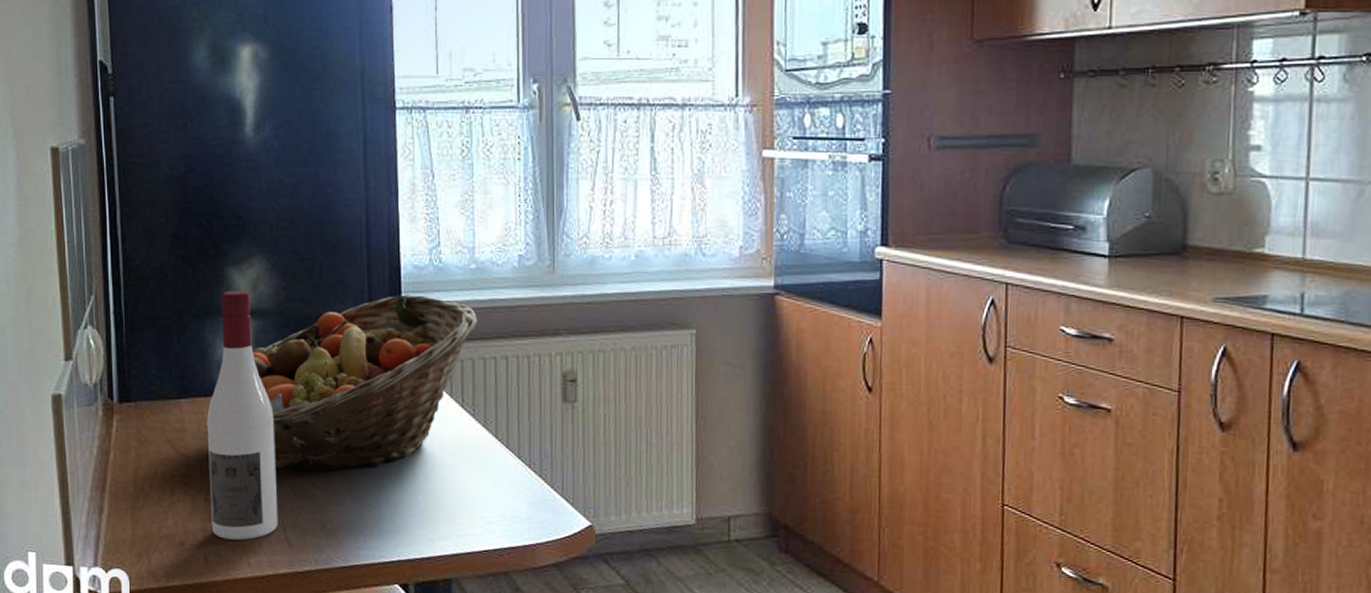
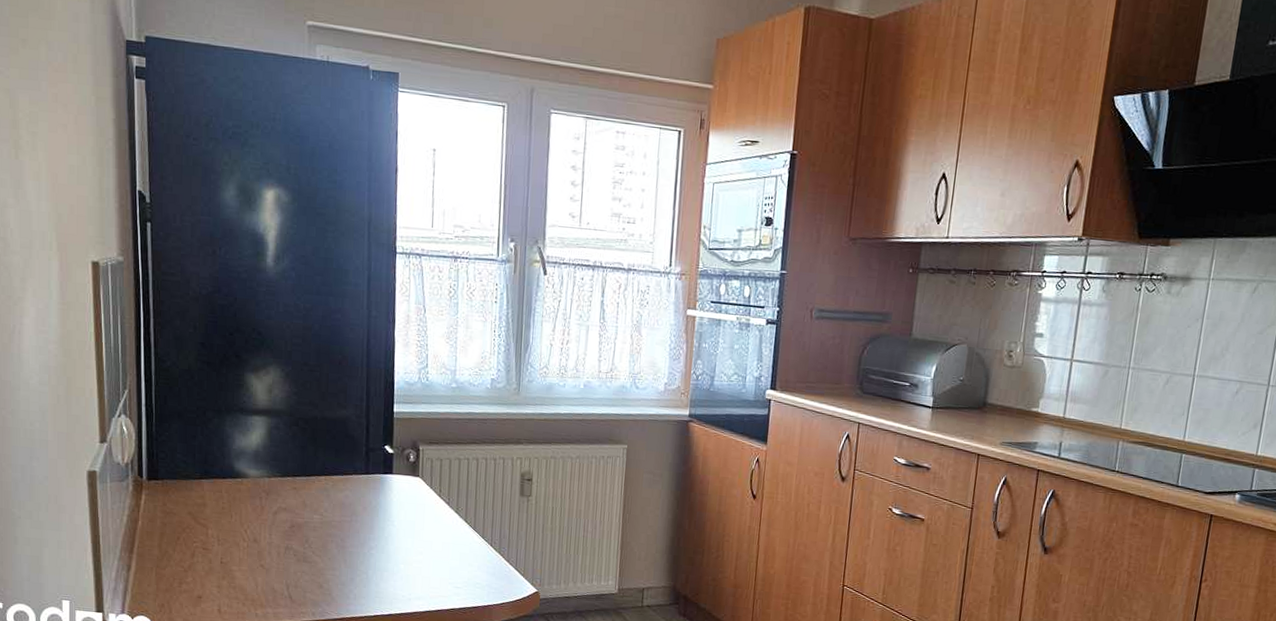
wine bottle: present [207,290,278,541] -> none [224,392,283,596]
fruit basket: present [252,294,478,472] -> none [265,404,456,543]

